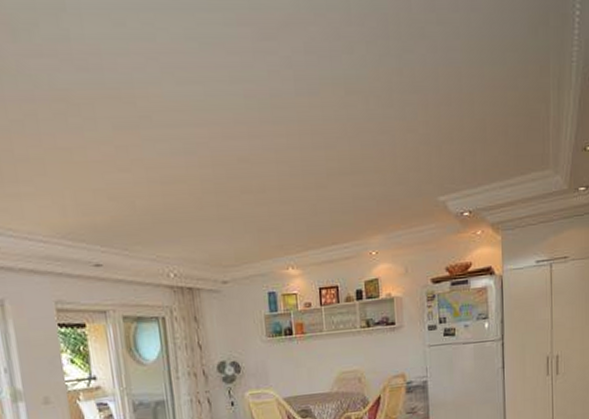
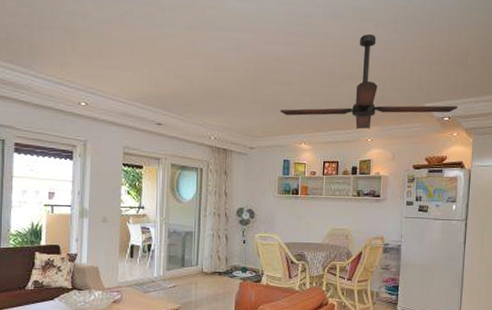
ceiling fan: none [255,112,479,241] -> present [280,34,458,129]

